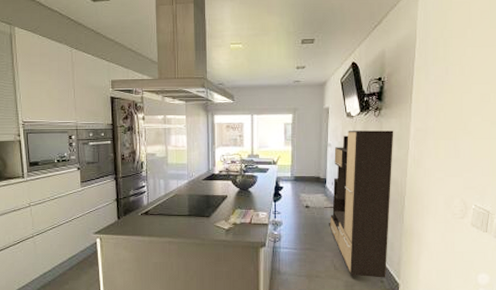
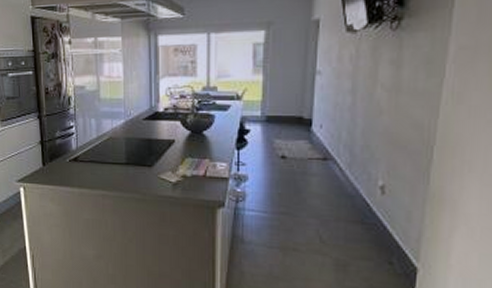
media console: present [328,130,394,278] -> none [312,49,421,259]

